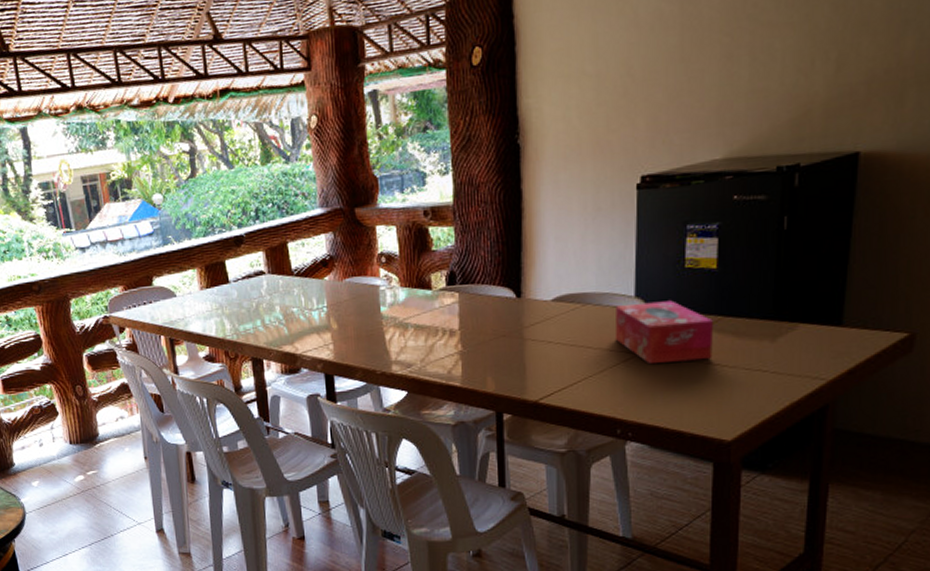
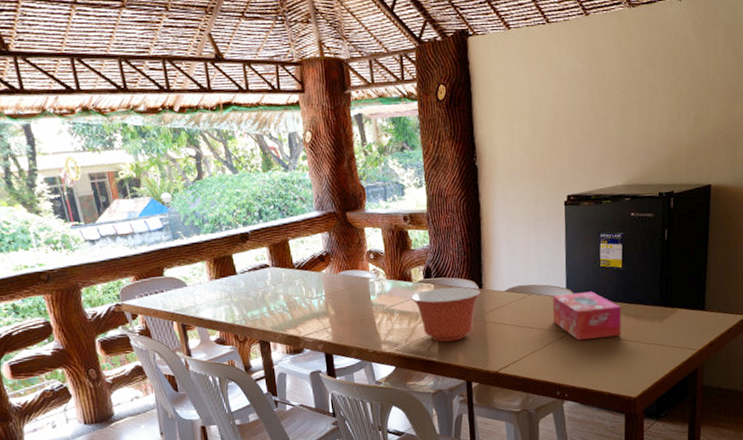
mixing bowl: none [429,295,519,363] -> present [411,287,481,342]

